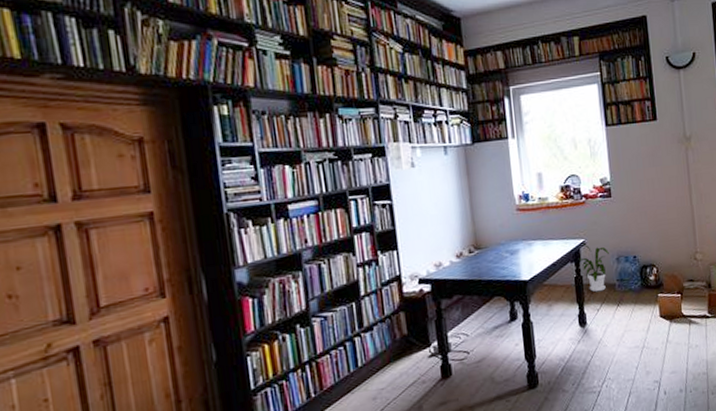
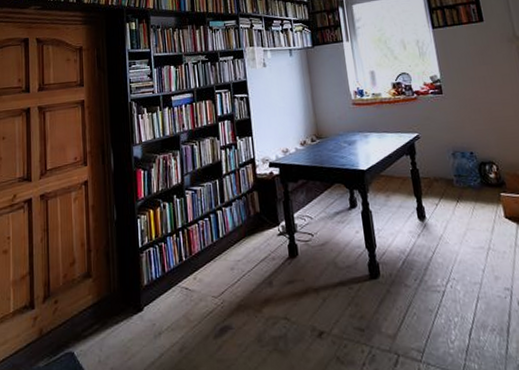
house plant: present [579,243,609,292] -> none [414,137,444,187]

